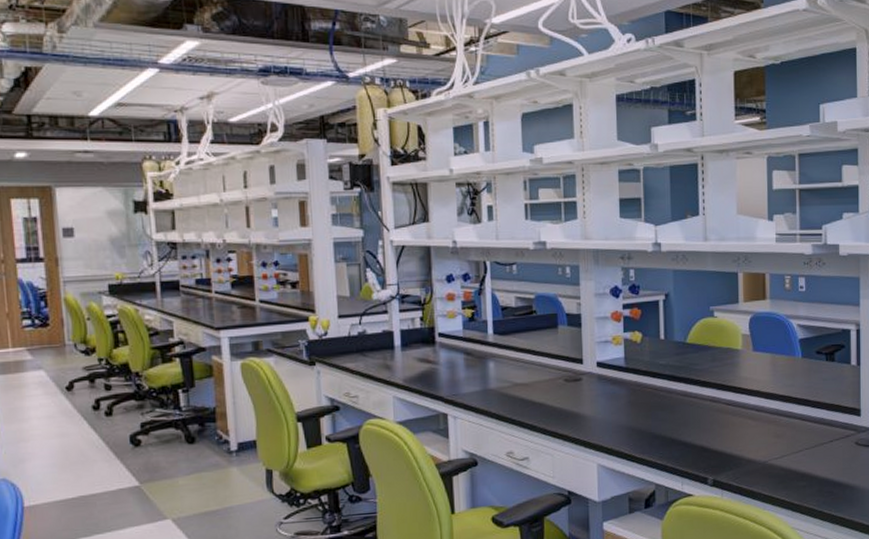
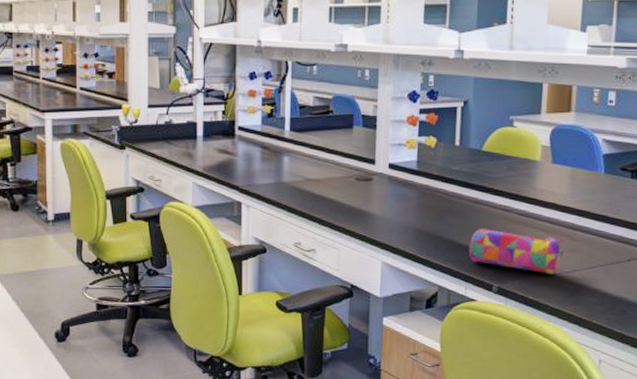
pencil case: none [681,421,772,462] -> present [468,229,566,274]

